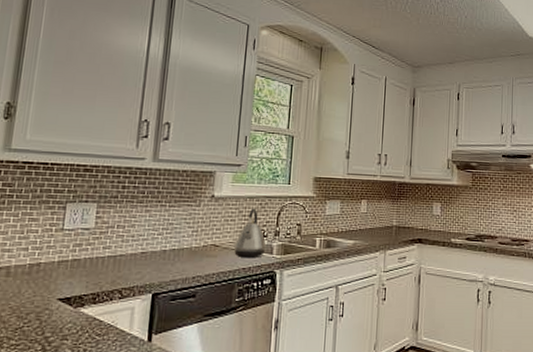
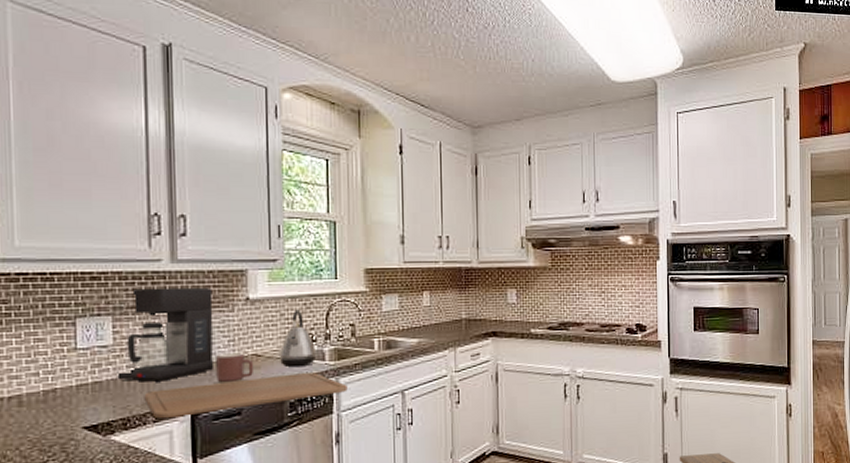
coffee maker: none [93,181,185,263] -> present [117,287,215,382]
chopping board: none [114,264,290,297] -> present [144,373,348,419]
mug: none [178,242,211,268] -> present [216,353,253,383]

